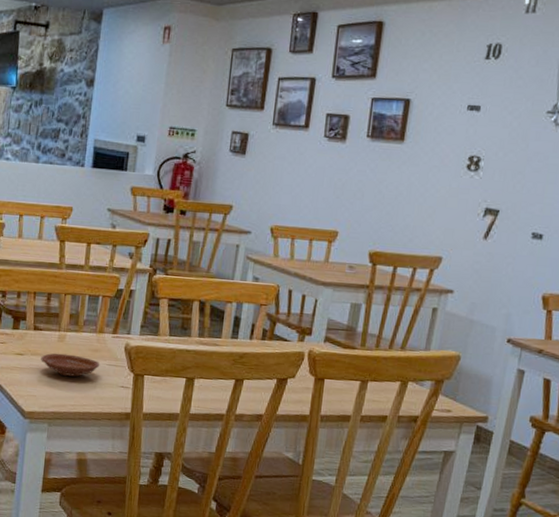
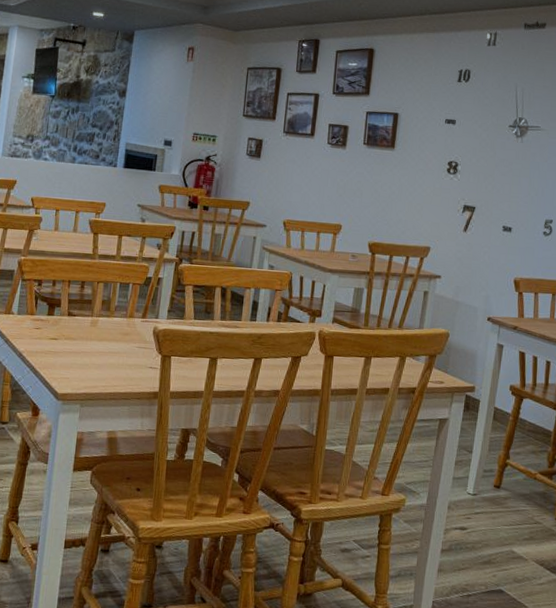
plate: present [41,353,100,377] -> none [74,337,130,359]

